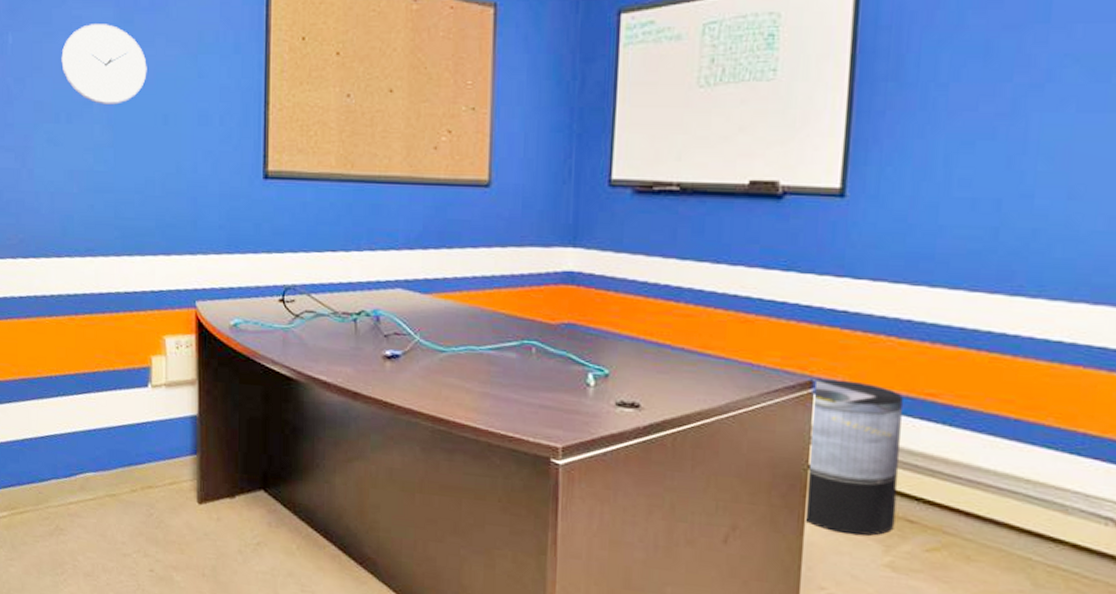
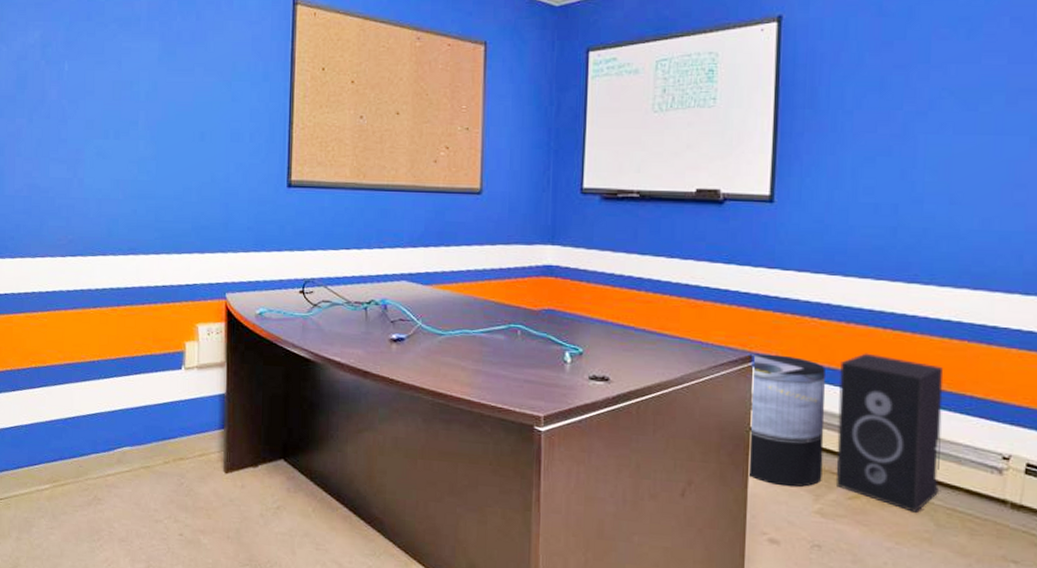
wall clock: present [61,24,147,105] -> none [111,55,187,123]
speaker: none [910,379,1051,569] -> present [835,353,944,512]

